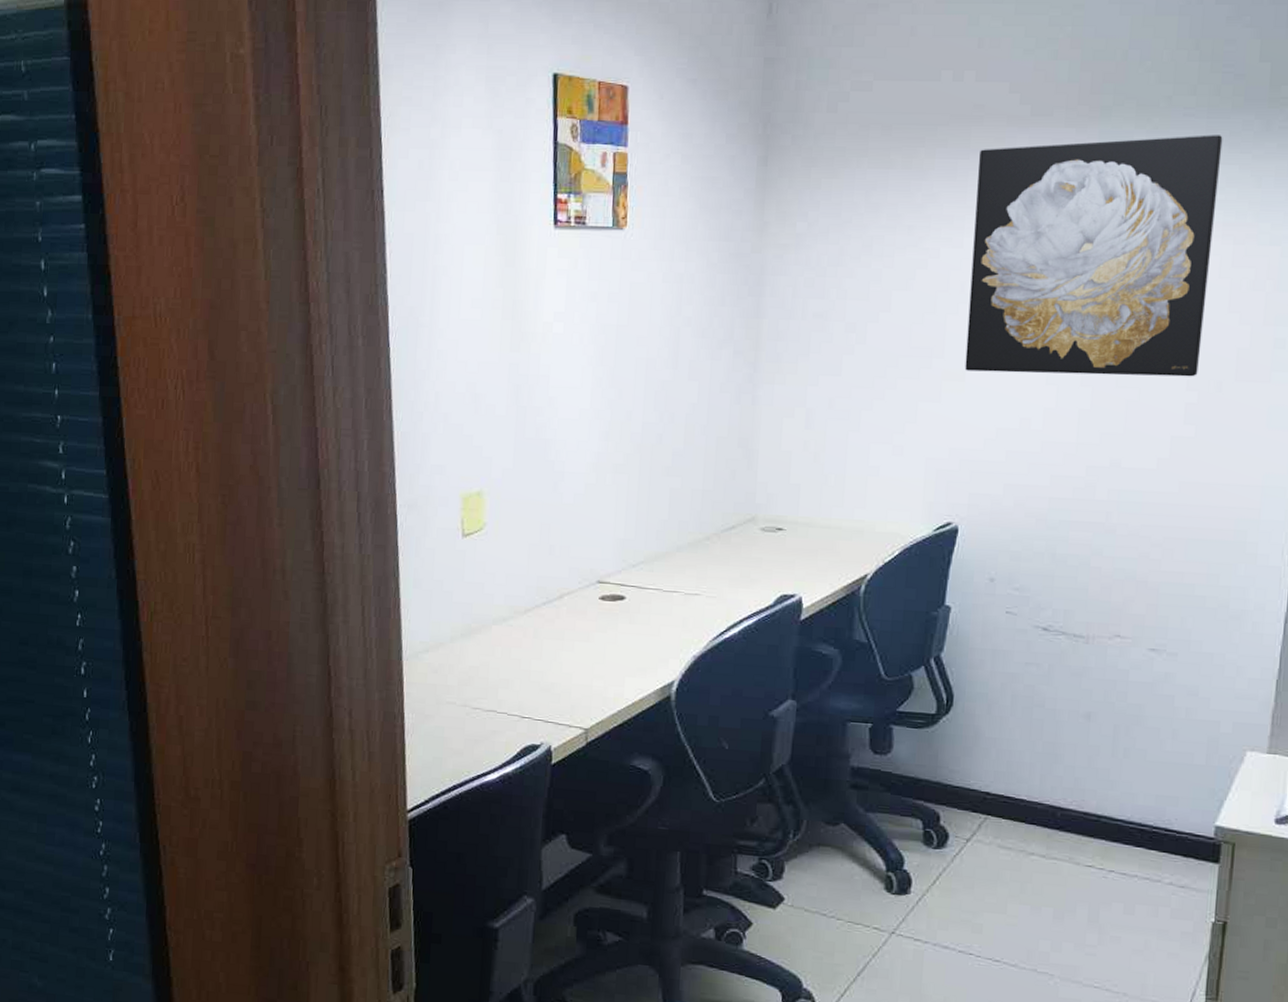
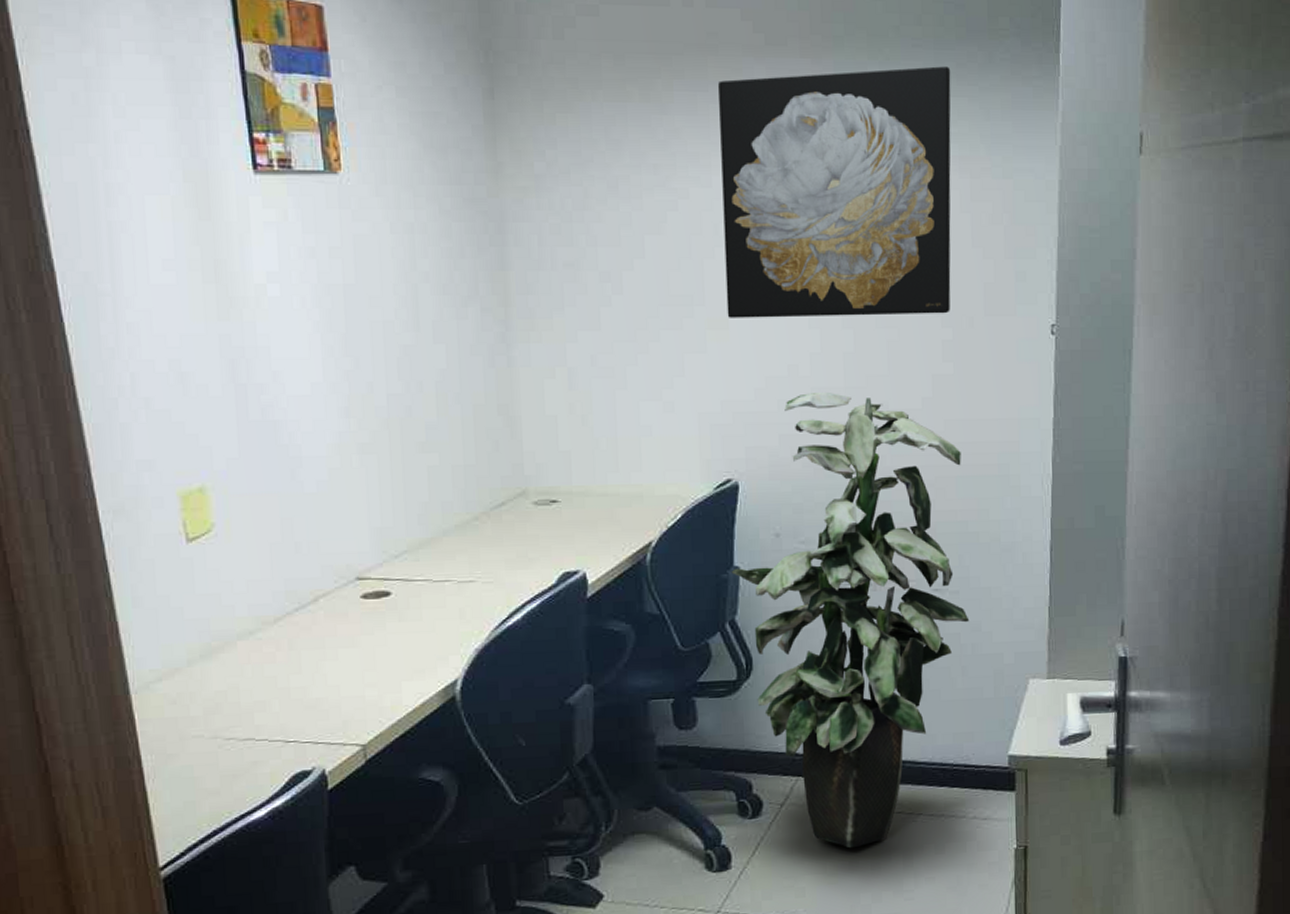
indoor plant: none [941,446,1195,894] -> present [731,393,970,849]

